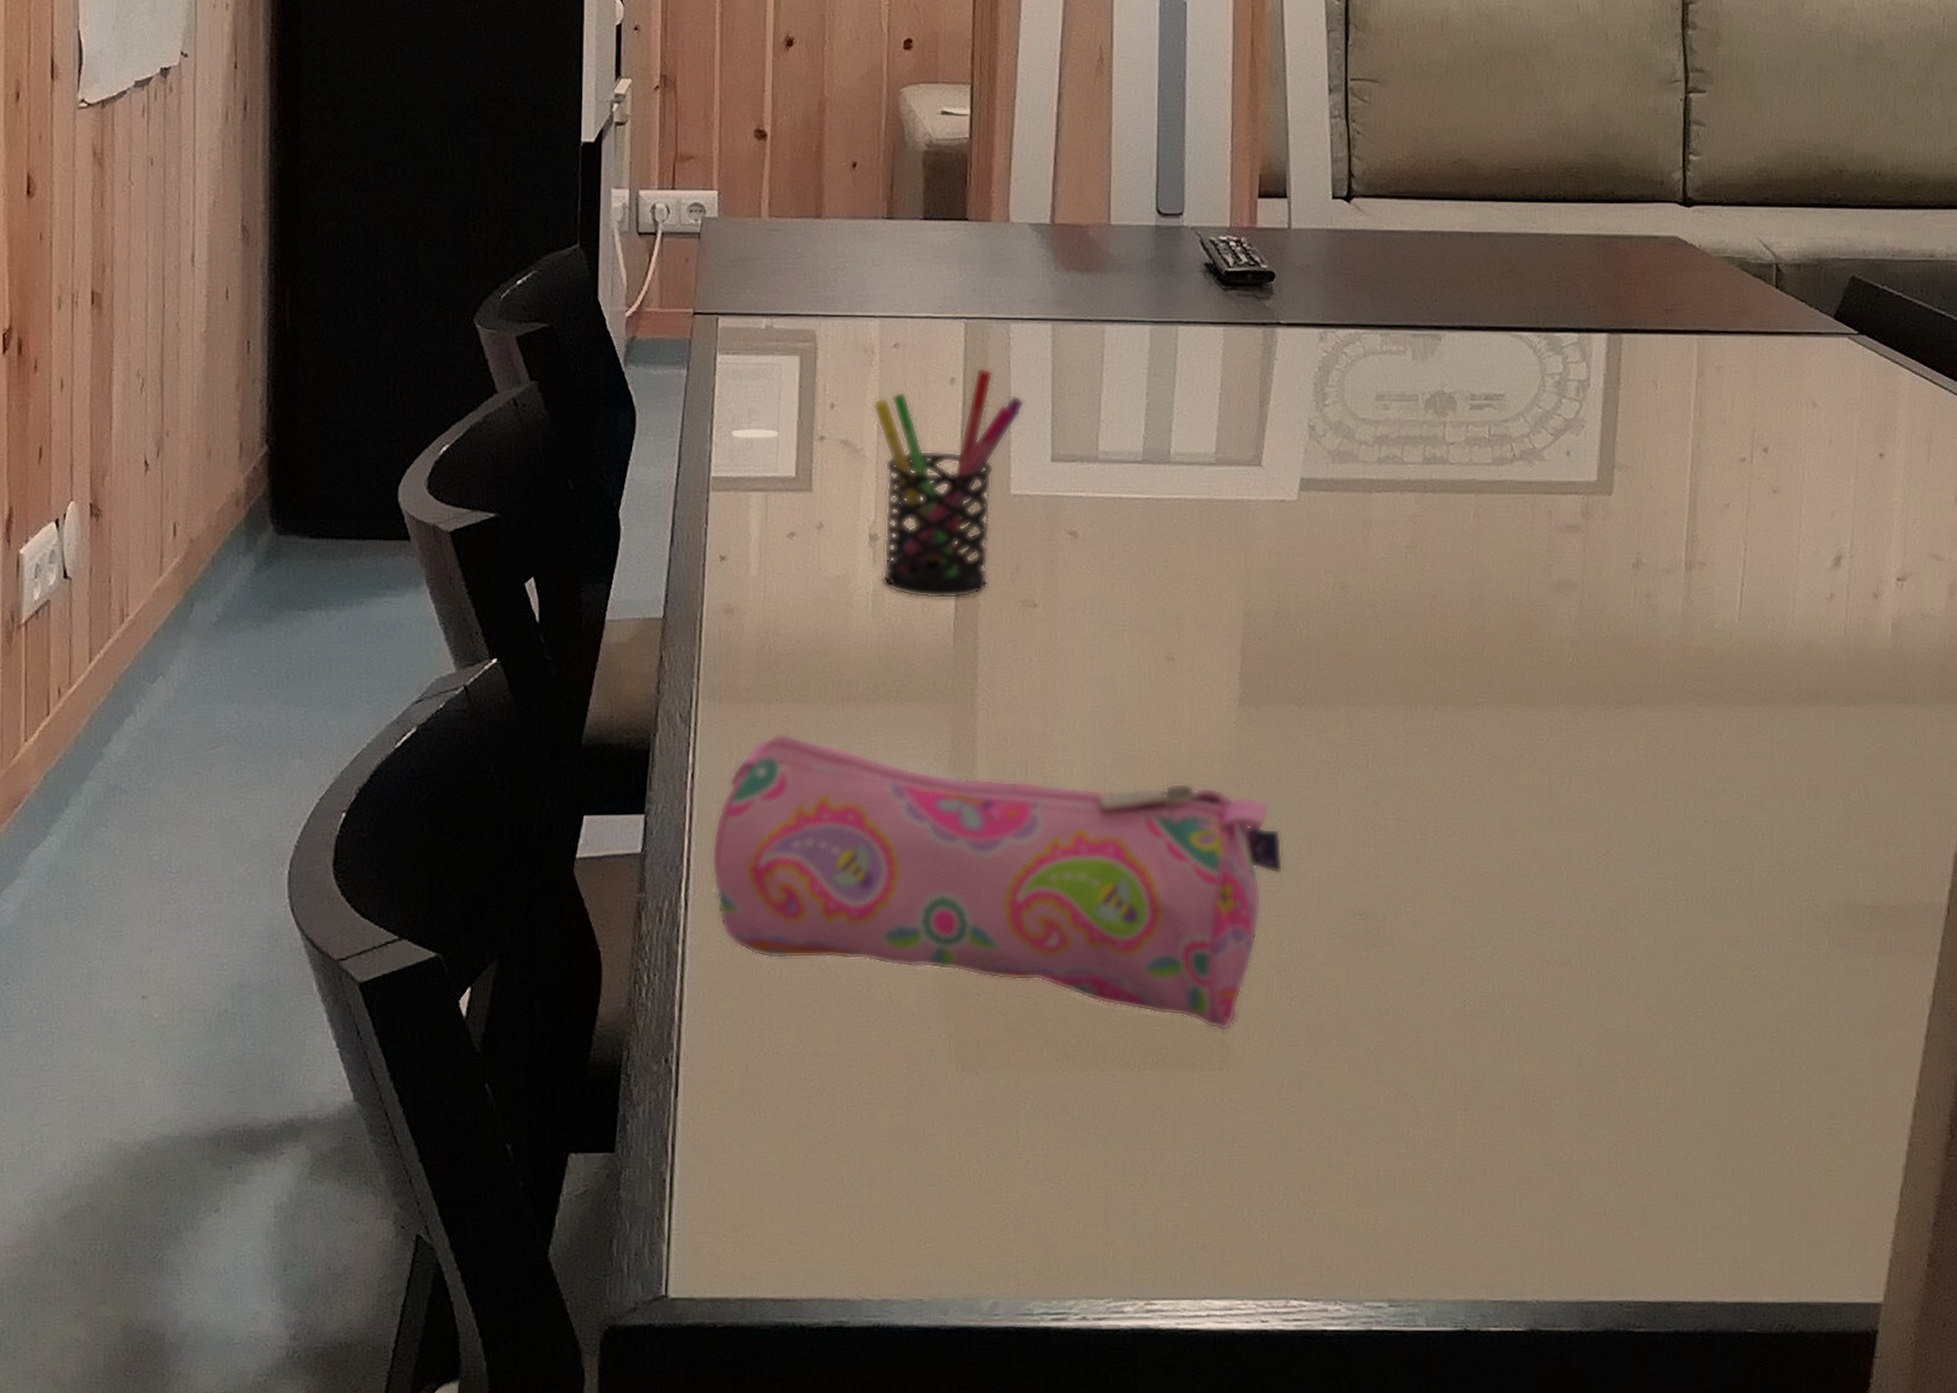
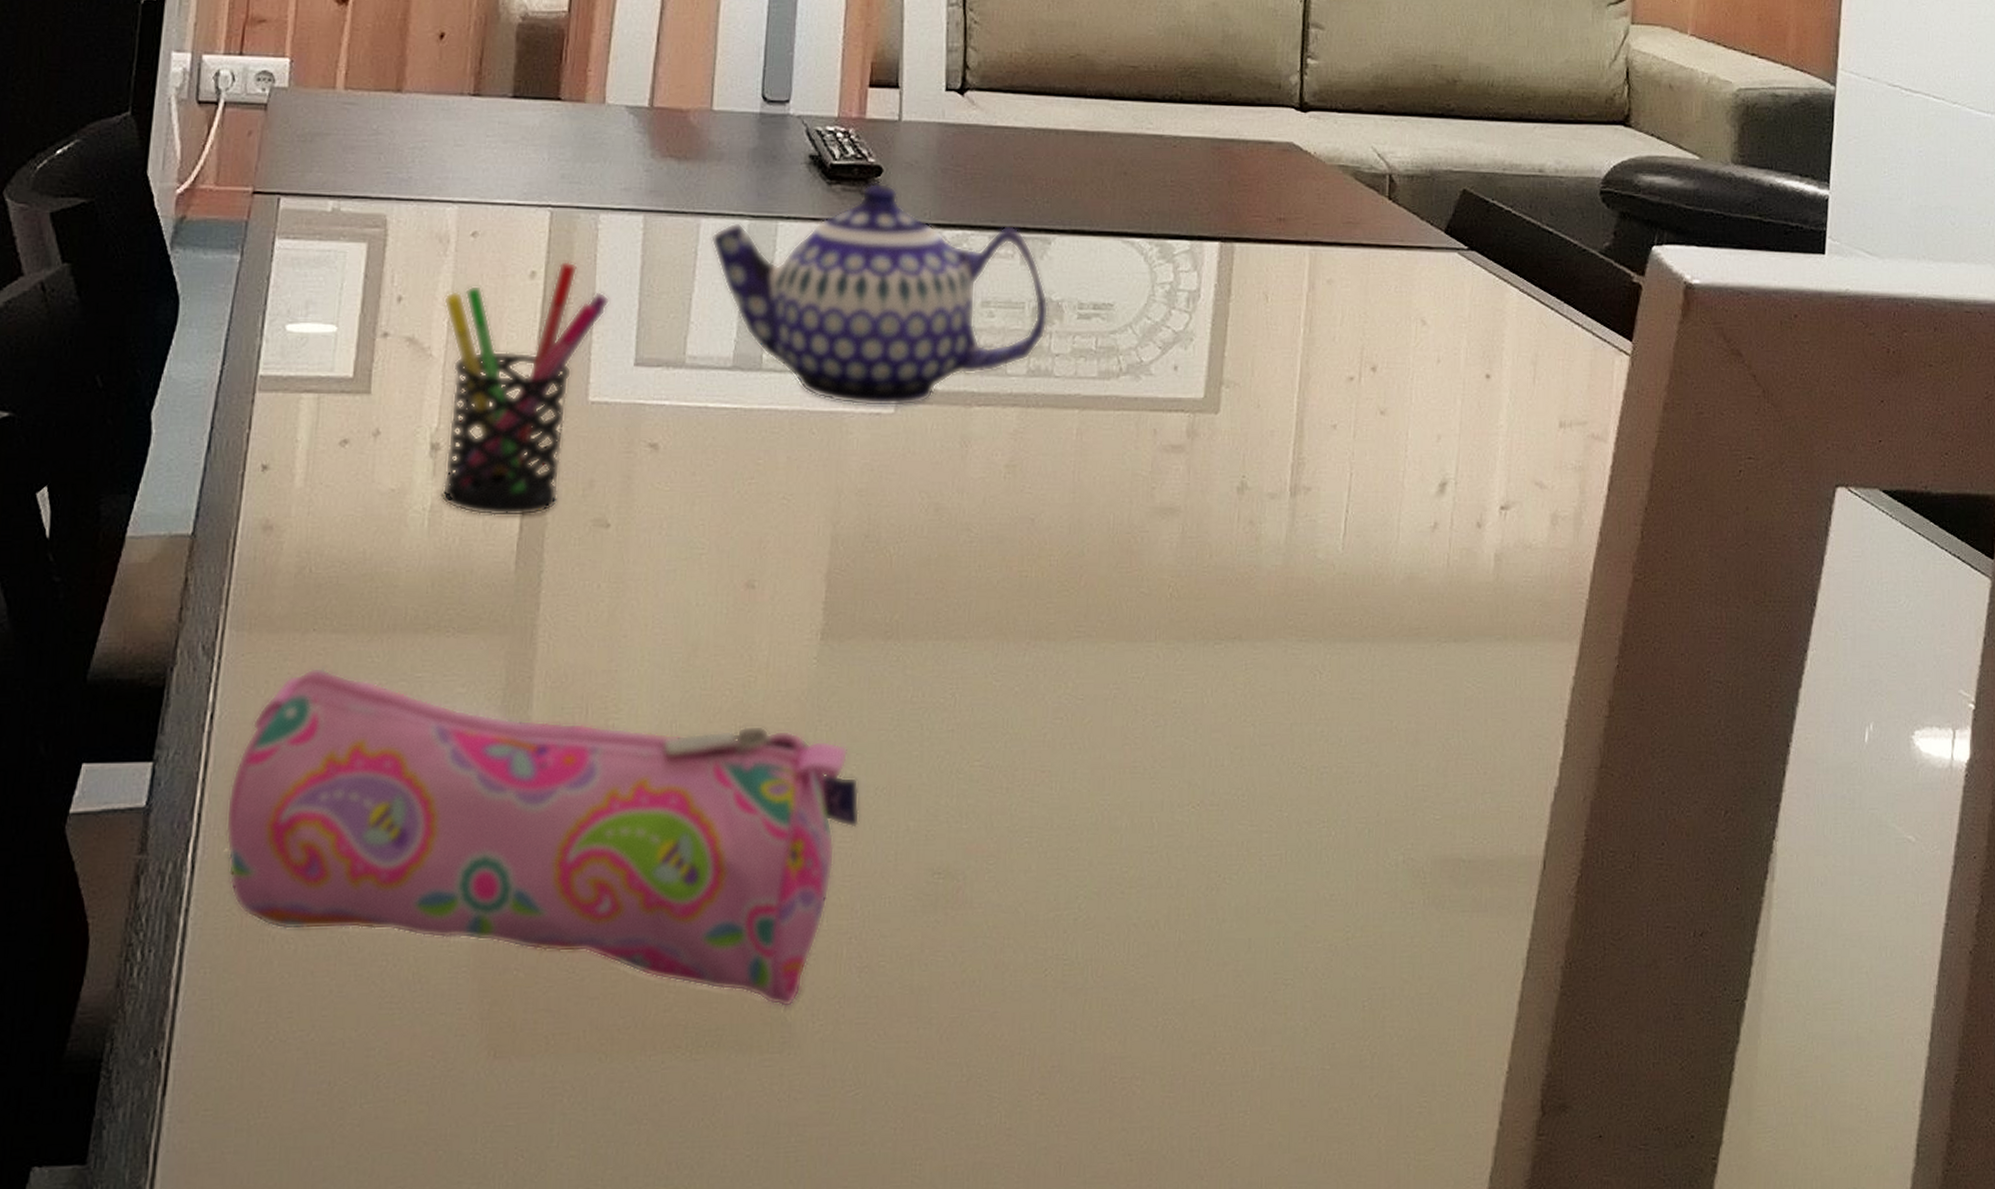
teapot: none [1116,287,1442,495] -> present [711,183,1049,407]

